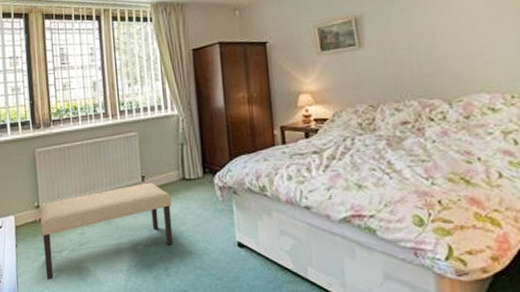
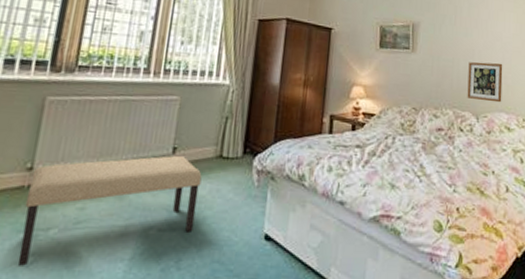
picture frame: none [430,38,480,85] -> present [467,62,503,103]

